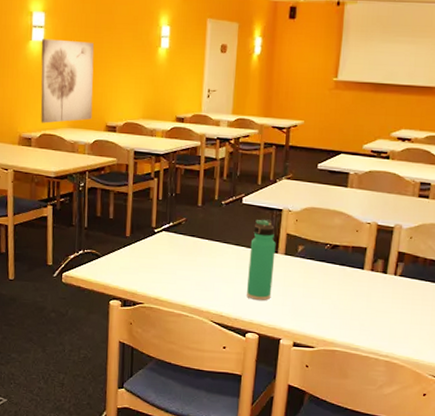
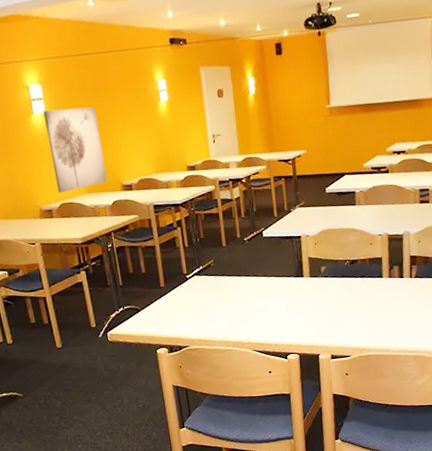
thermos bottle: present [246,219,276,301] -> none [277,247,305,324]

